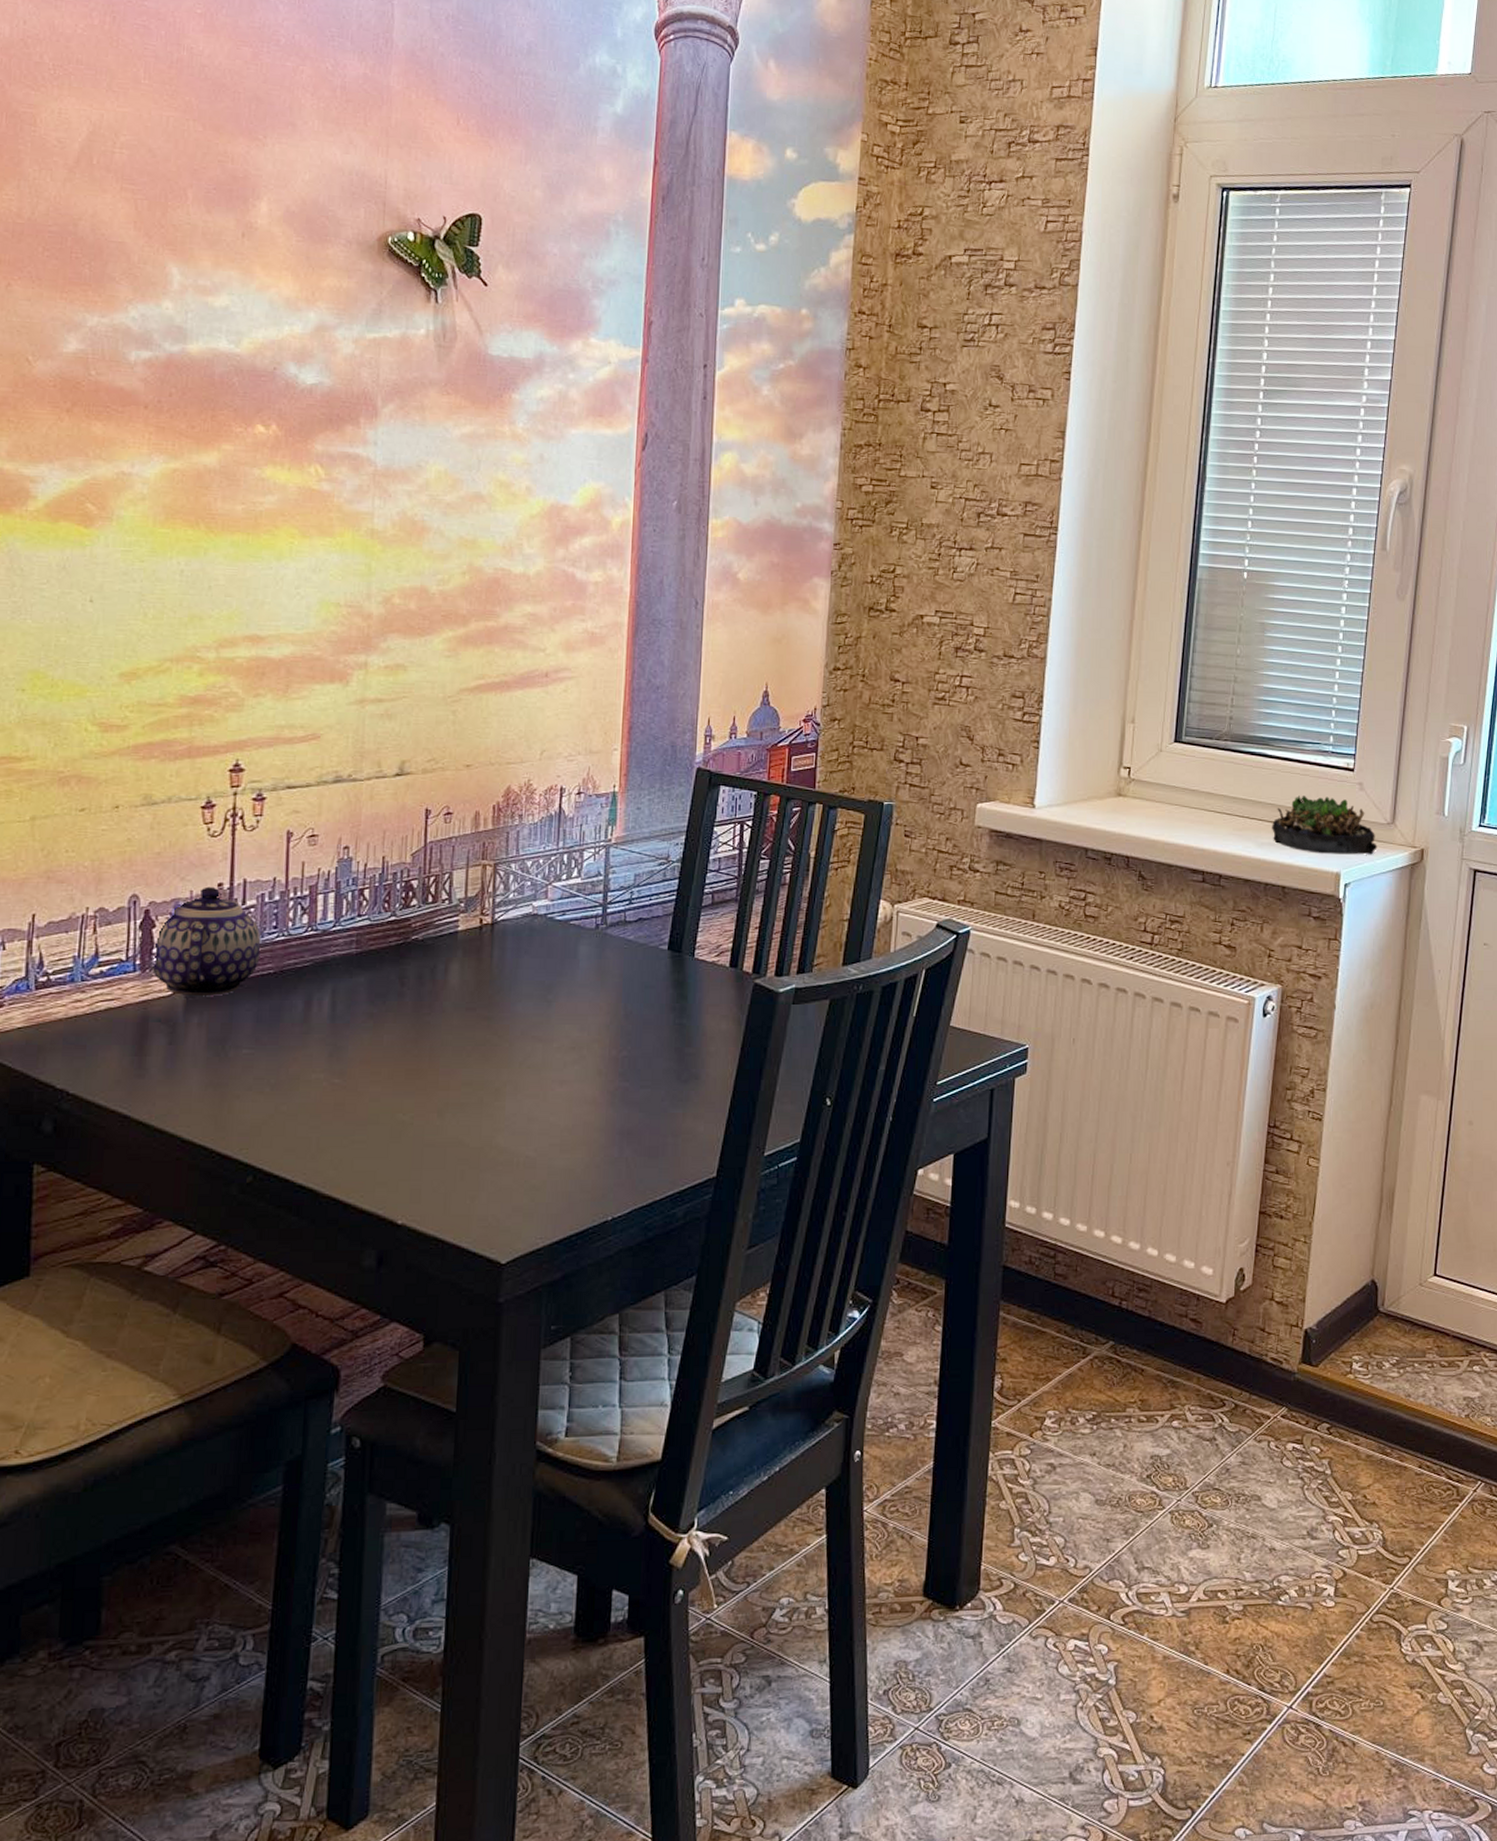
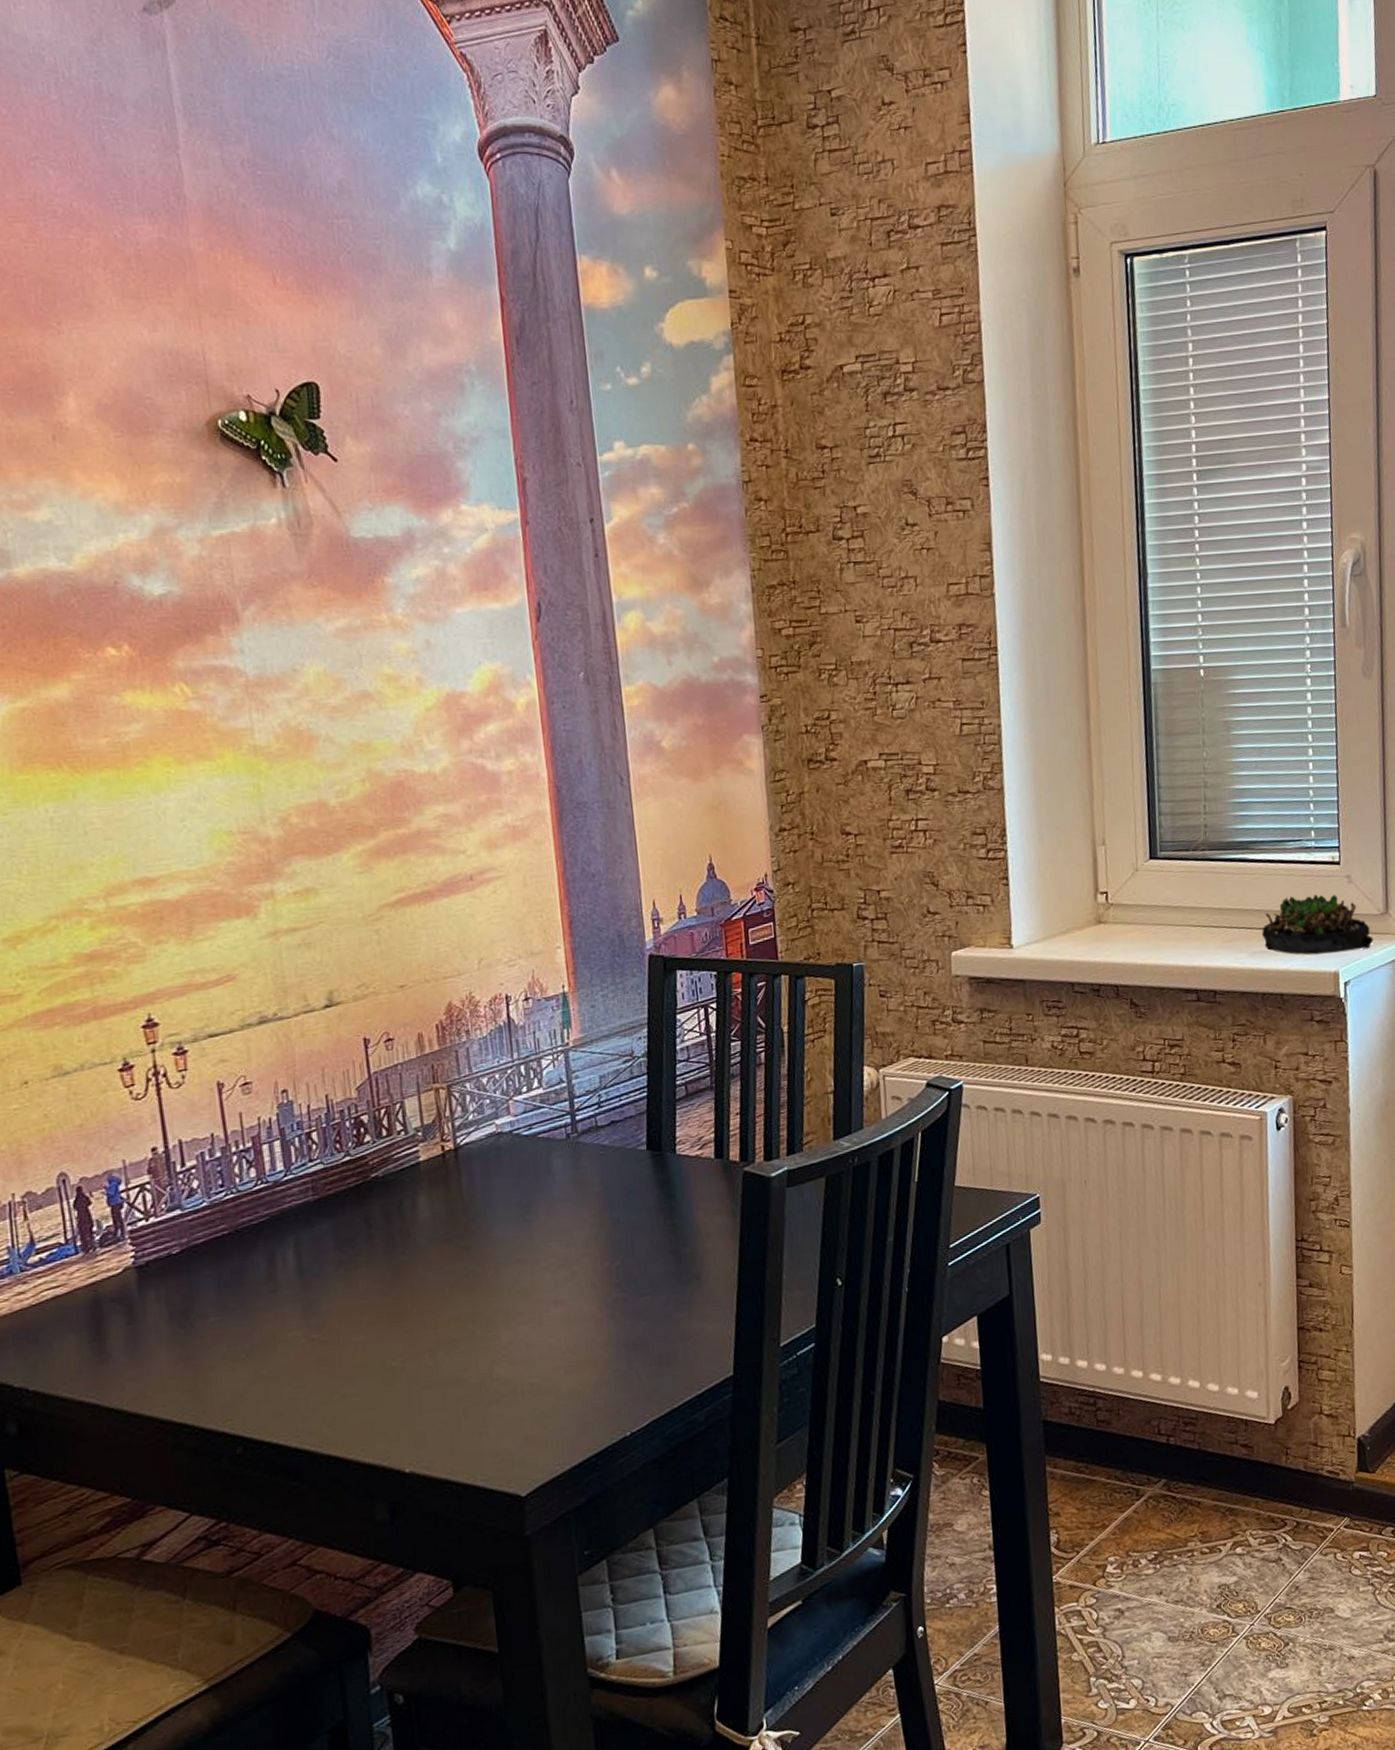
teapot: present [150,886,261,997] -> none [92,1152,211,1272]

